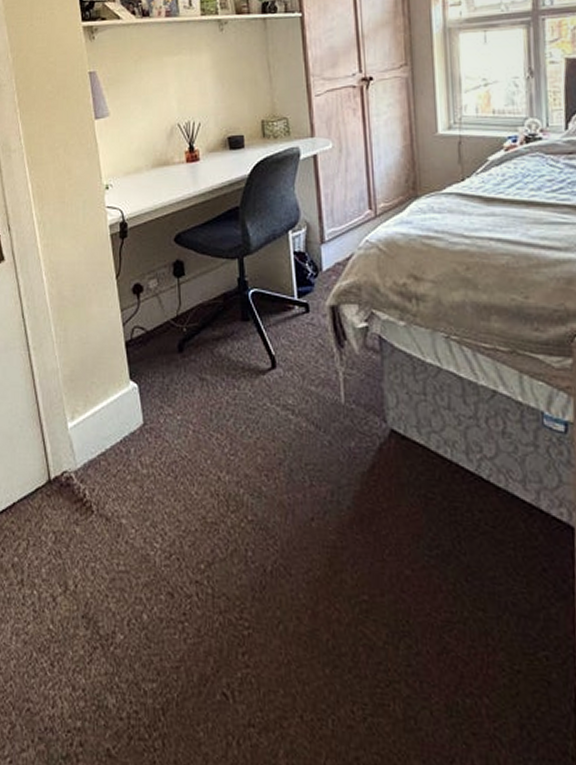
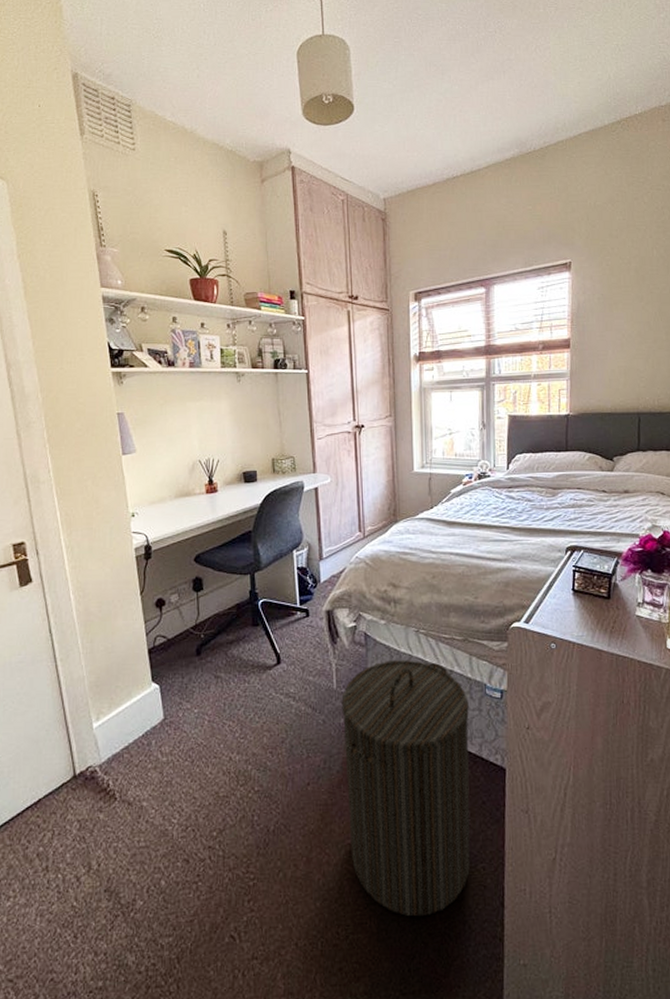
laundry hamper: none [351,372,528,710] -> present [341,660,471,917]

